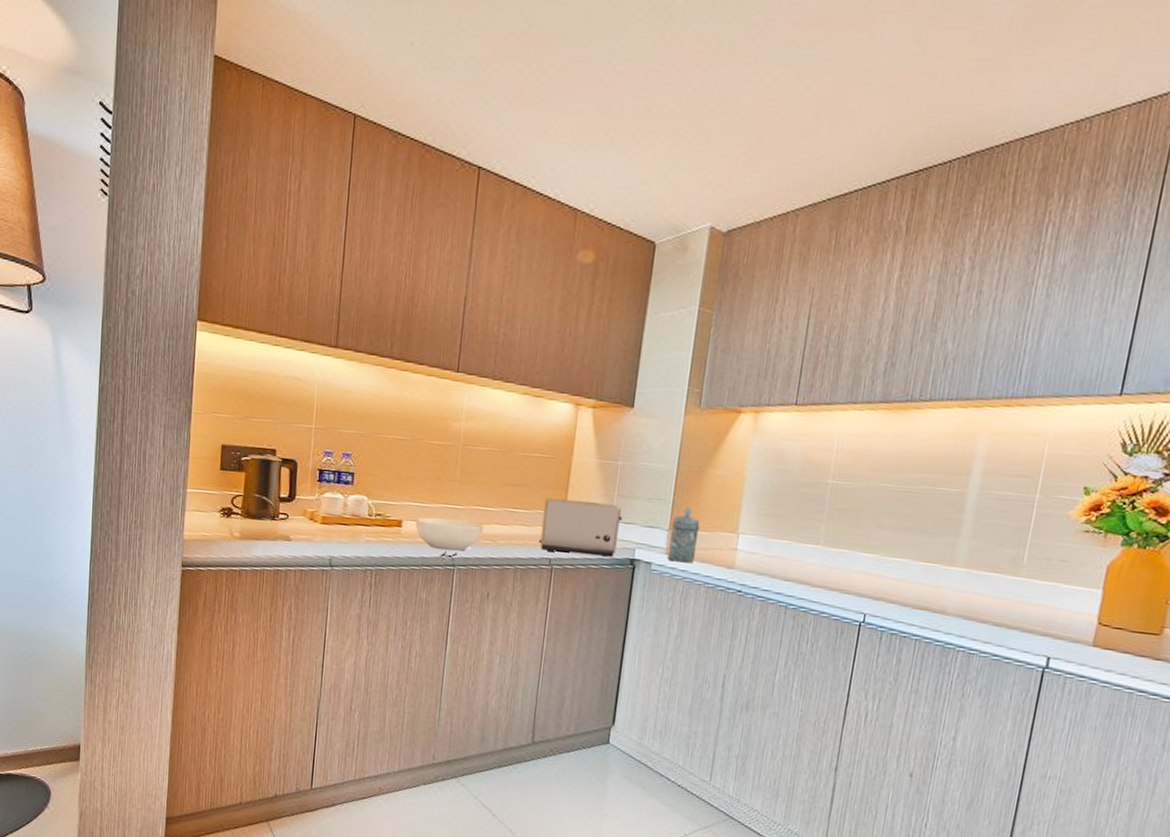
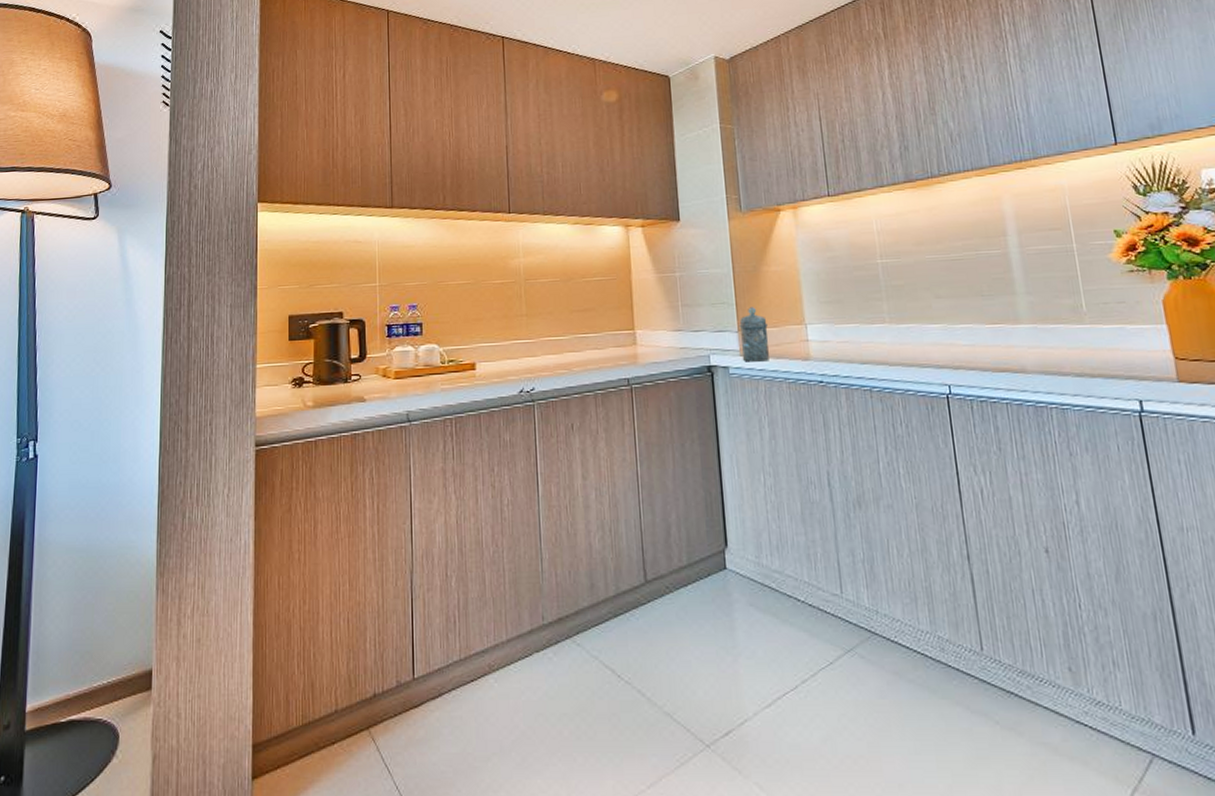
bowl: present [414,517,485,552] -> none [487,353,558,387]
toaster: present [538,497,623,558] -> none [612,314,692,371]

